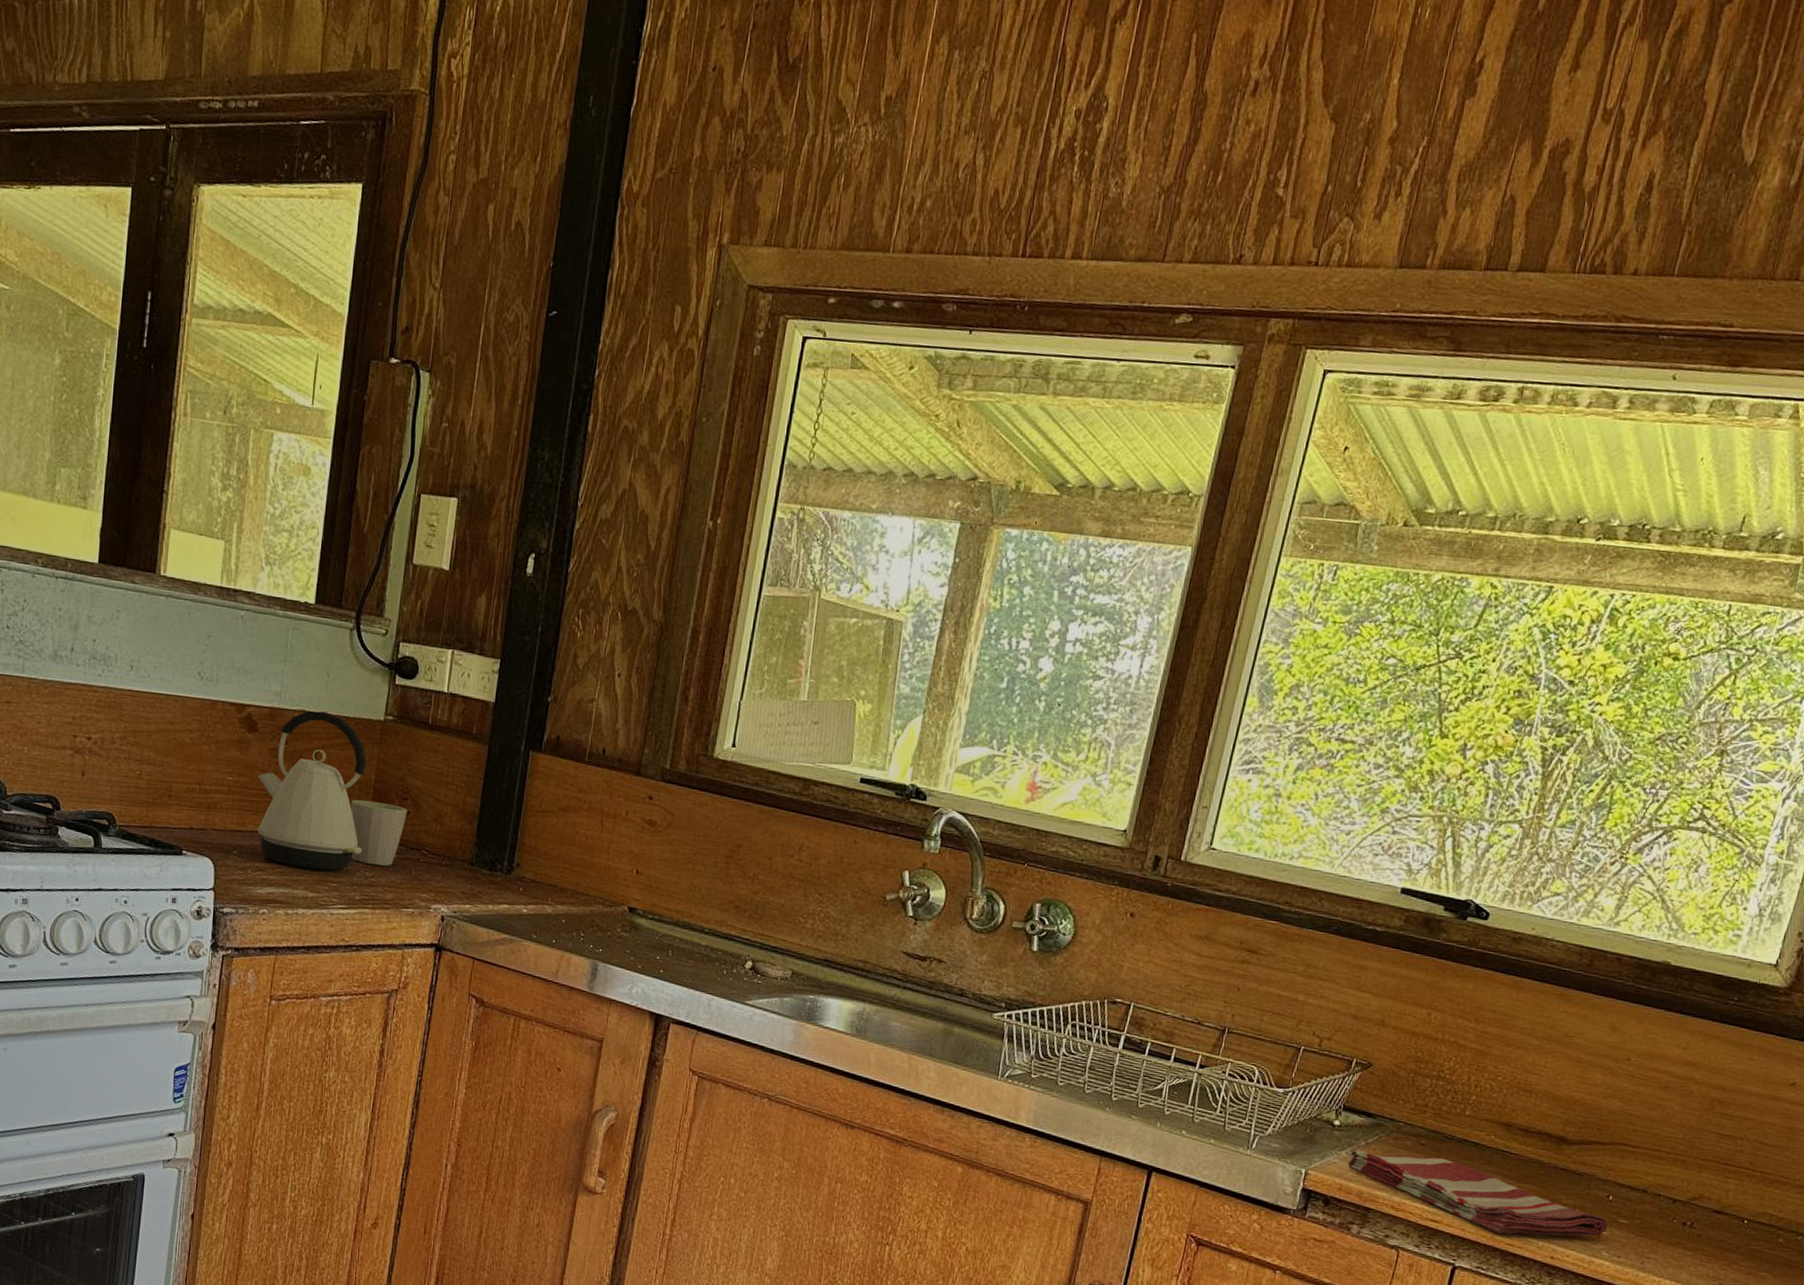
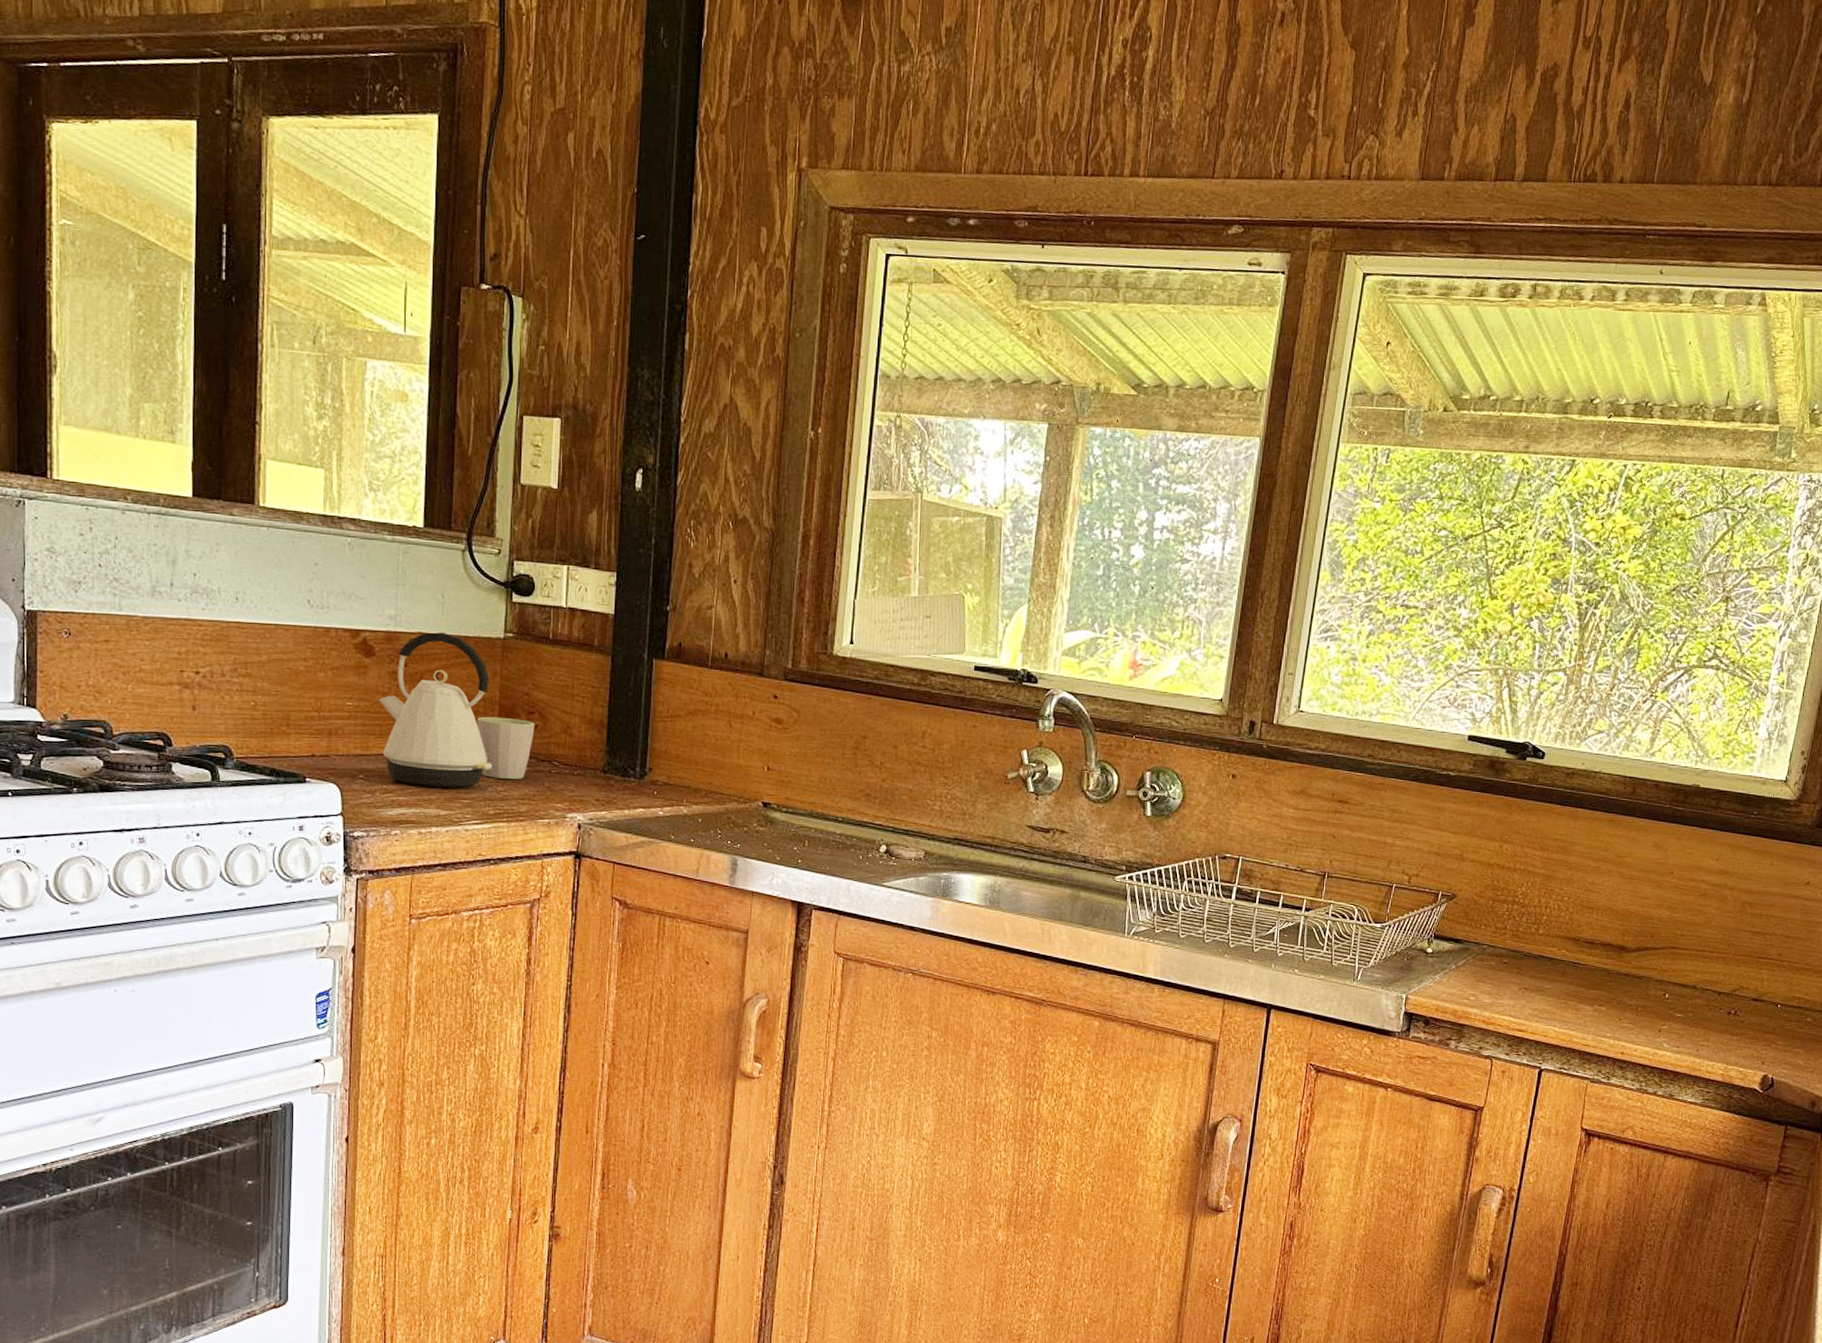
dish towel: present [1347,1150,1608,1236] -> none [1442,973,1666,1036]

